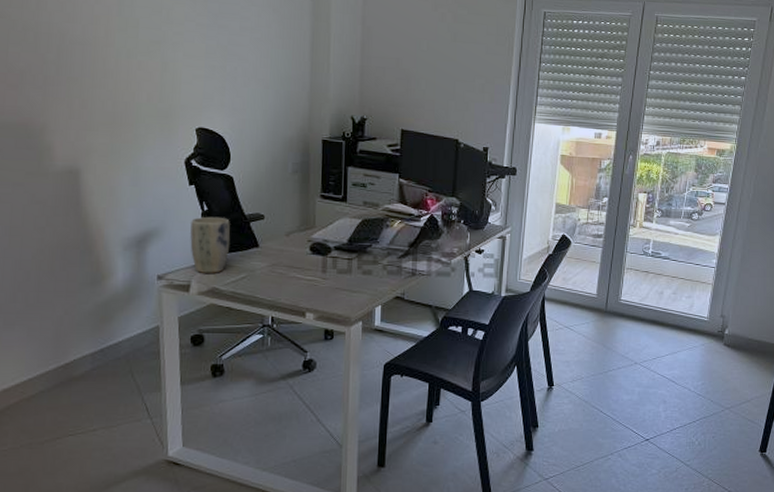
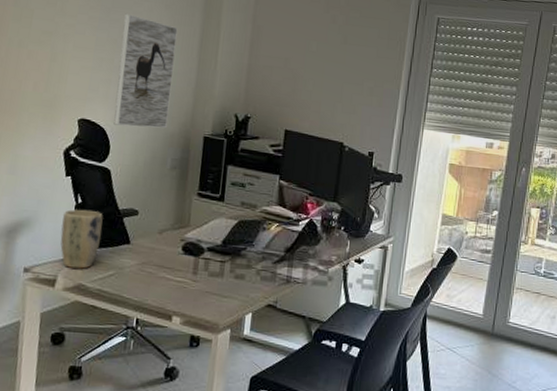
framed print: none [231,19,288,134] -> present [113,13,178,129]

